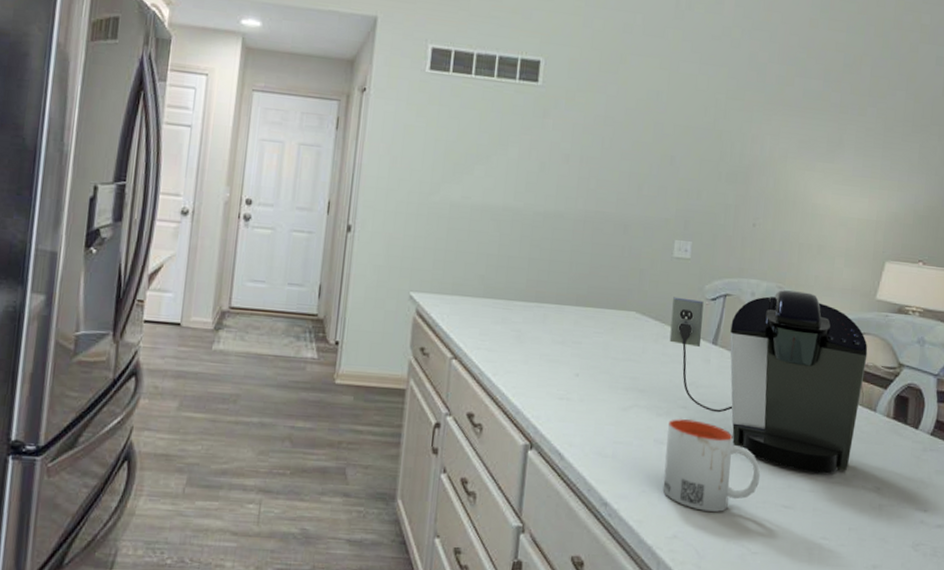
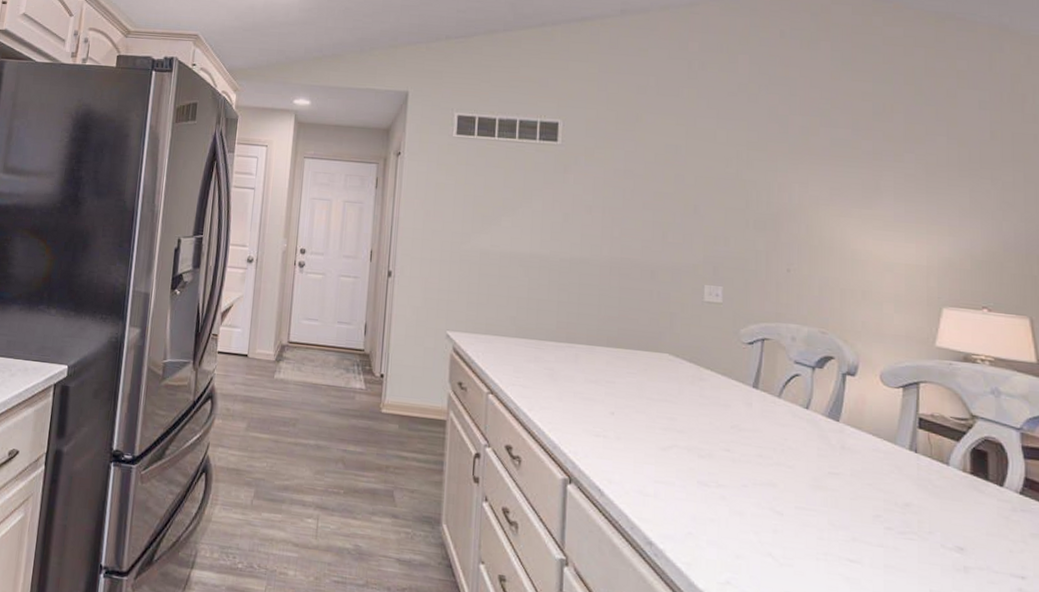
mug: present [663,419,761,512] -> none [711,461,819,561]
coffee maker: present [669,290,868,474] -> none [706,335,932,529]

